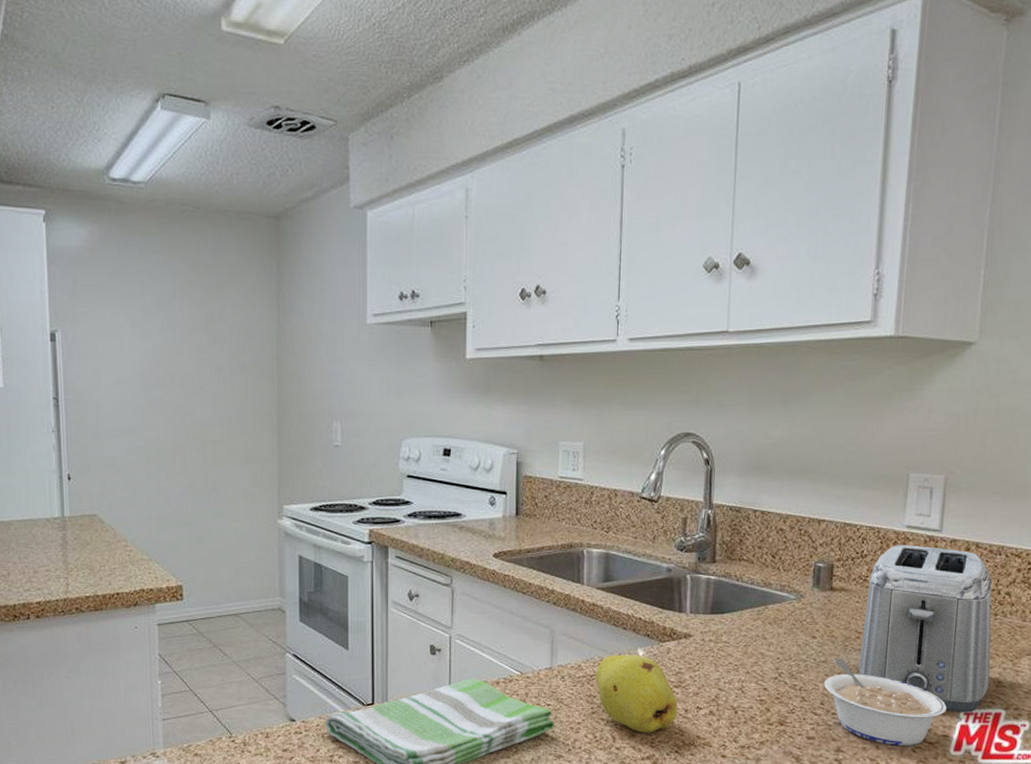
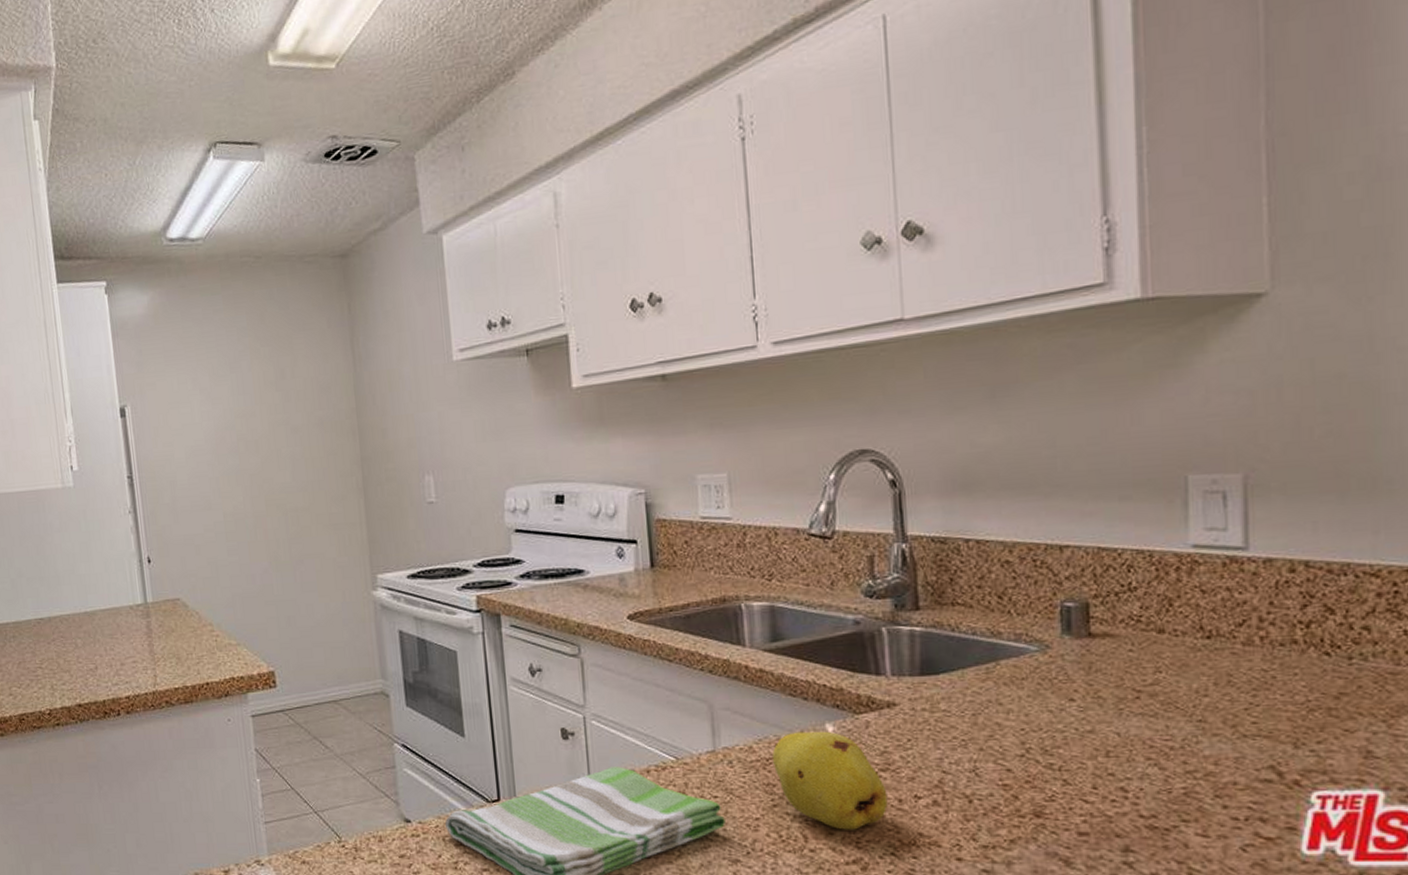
legume: present [824,658,947,746] -> none [1094,726,1288,843]
toaster: present [859,545,992,713] -> none [1143,570,1353,796]

